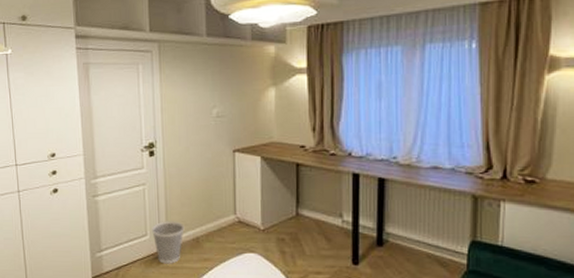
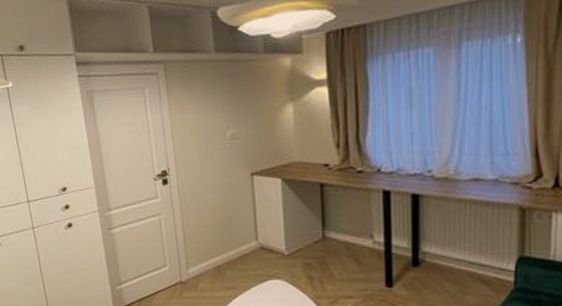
wastebasket: present [152,221,184,264] -> none [171,250,205,294]

